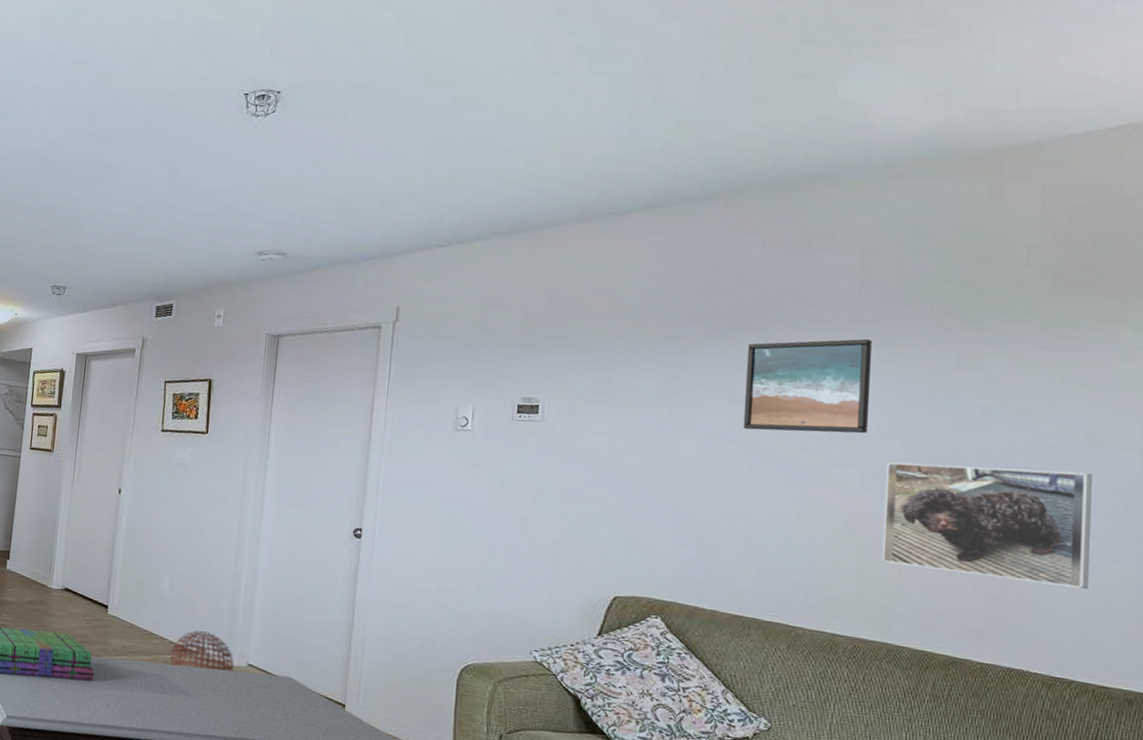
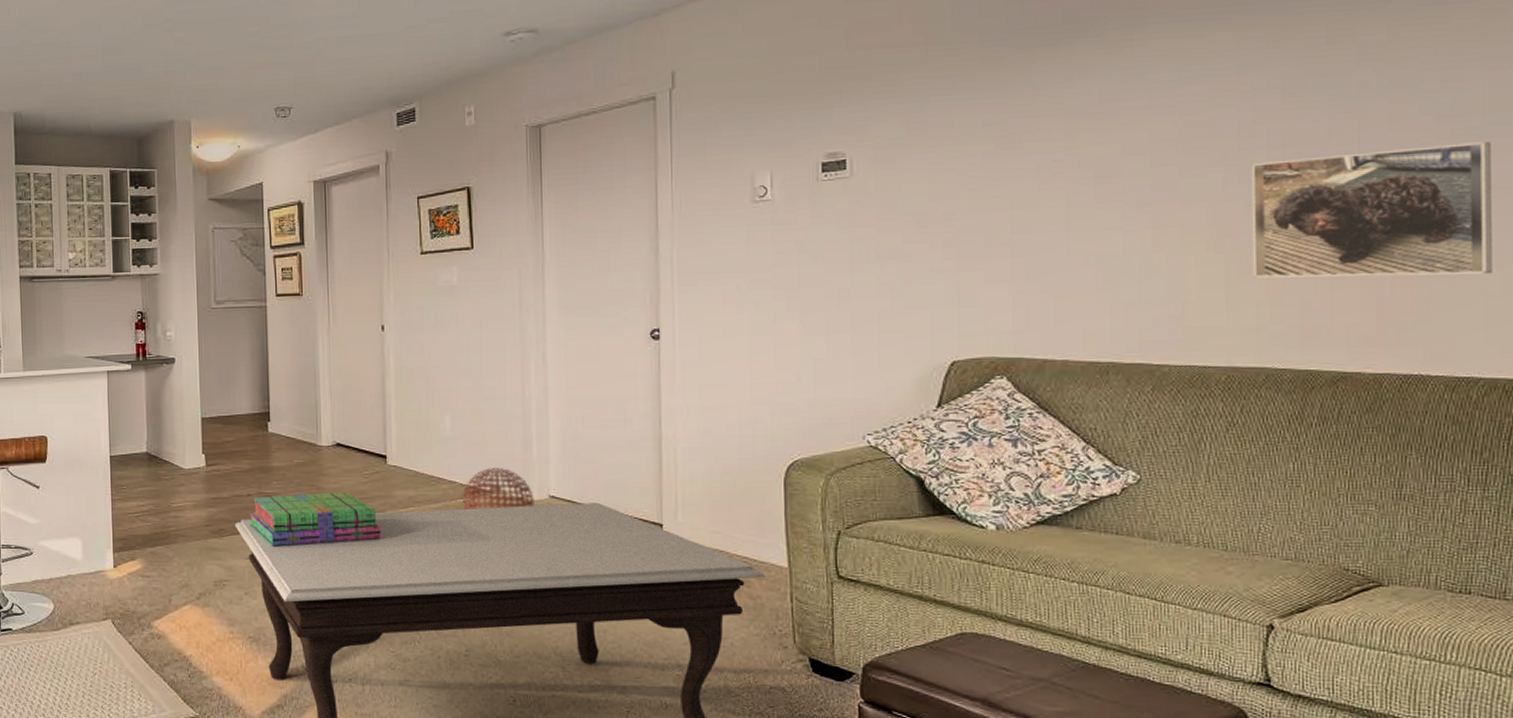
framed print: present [743,338,873,434] -> none [1080,25,1228,151]

